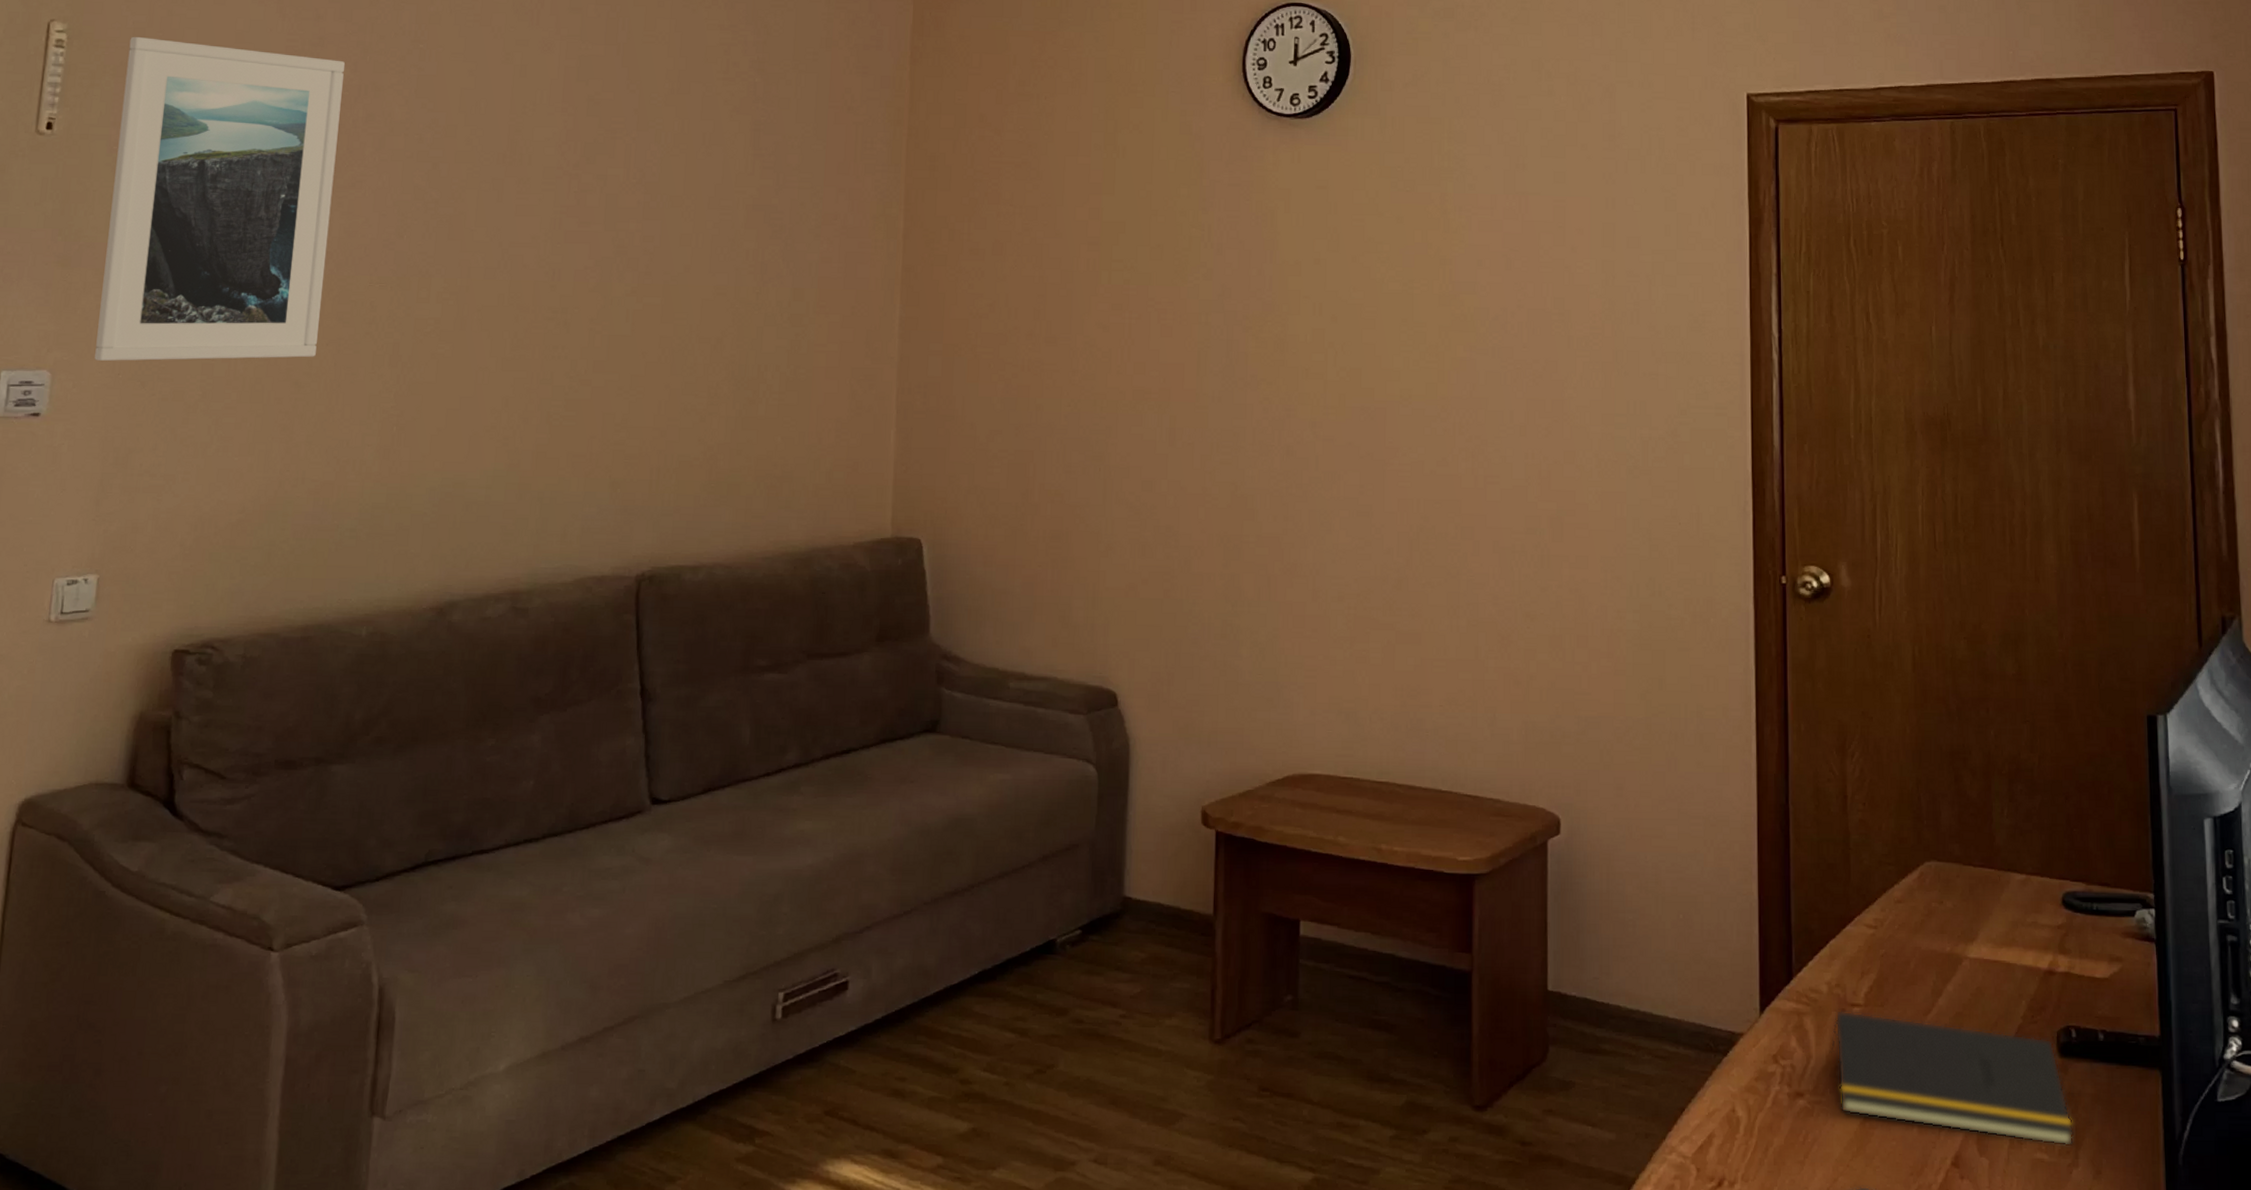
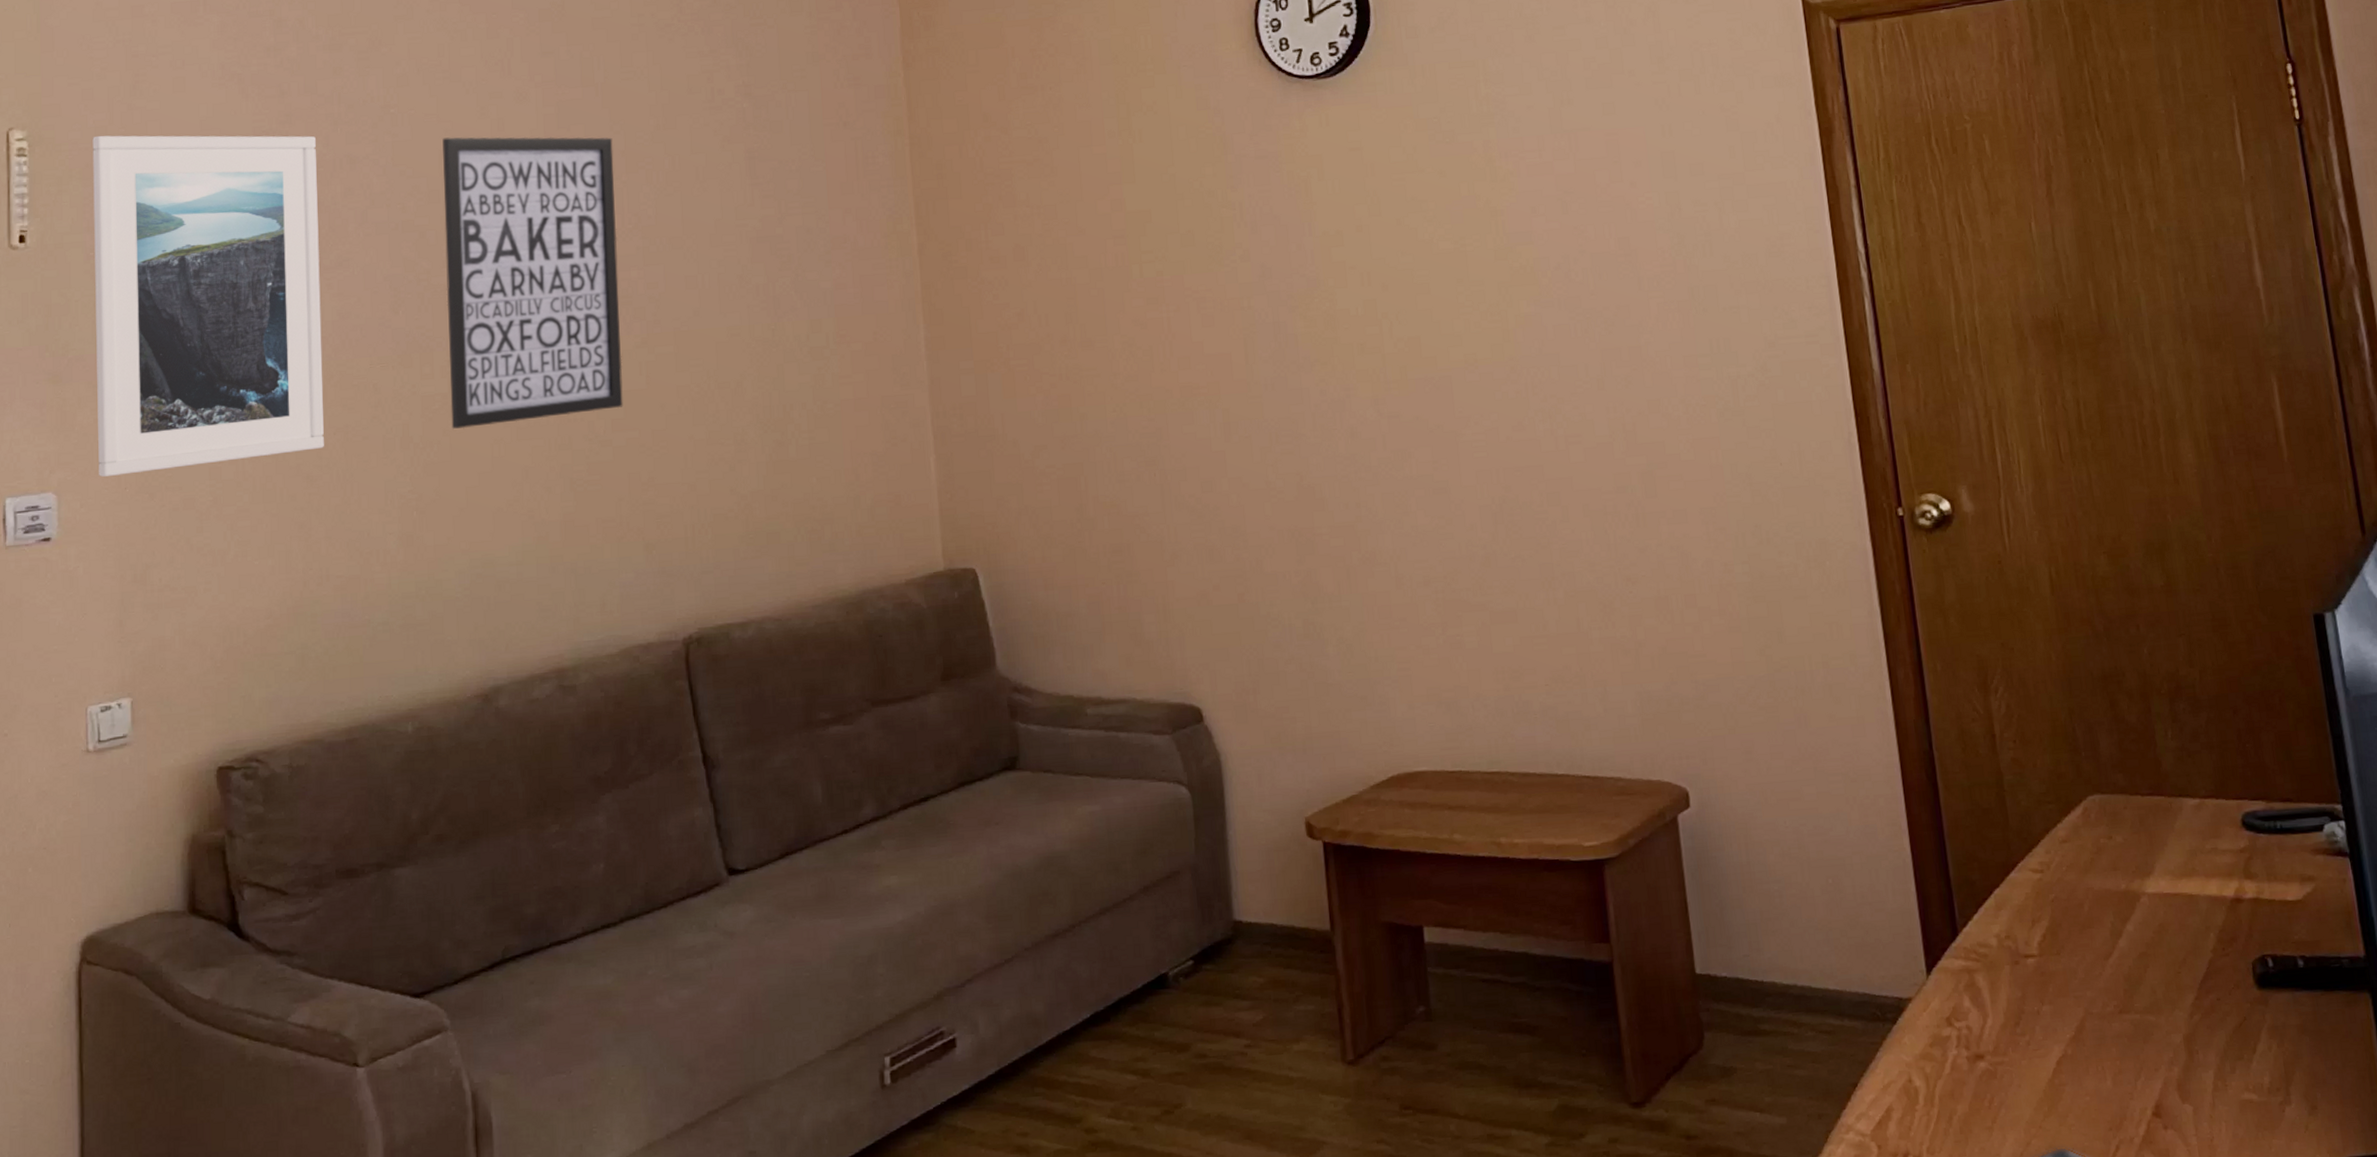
wall art: none [440,77,628,354] -> present [442,136,623,429]
notepad: present [1830,1009,2074,1147] -> none [2007,962,2283,1084]

